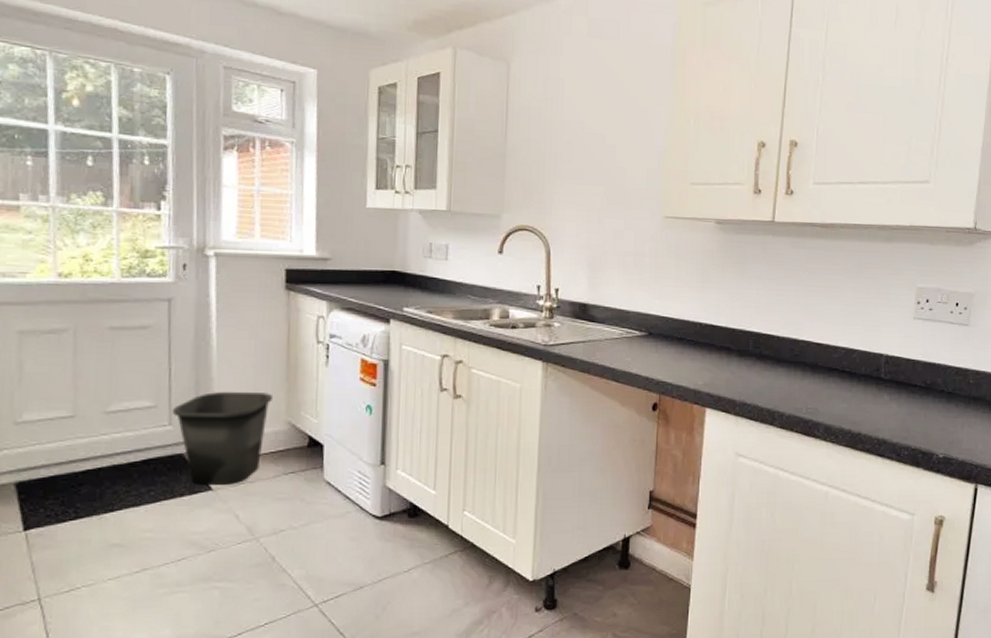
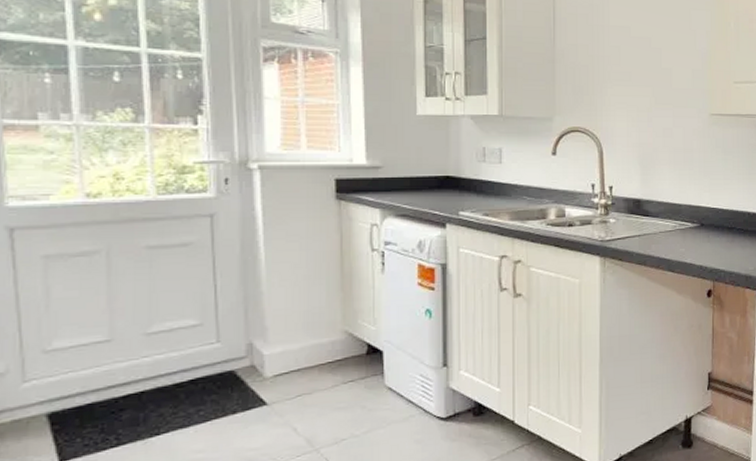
waste bin: present [172,391,274,485] -> none [219,303,329,401]

